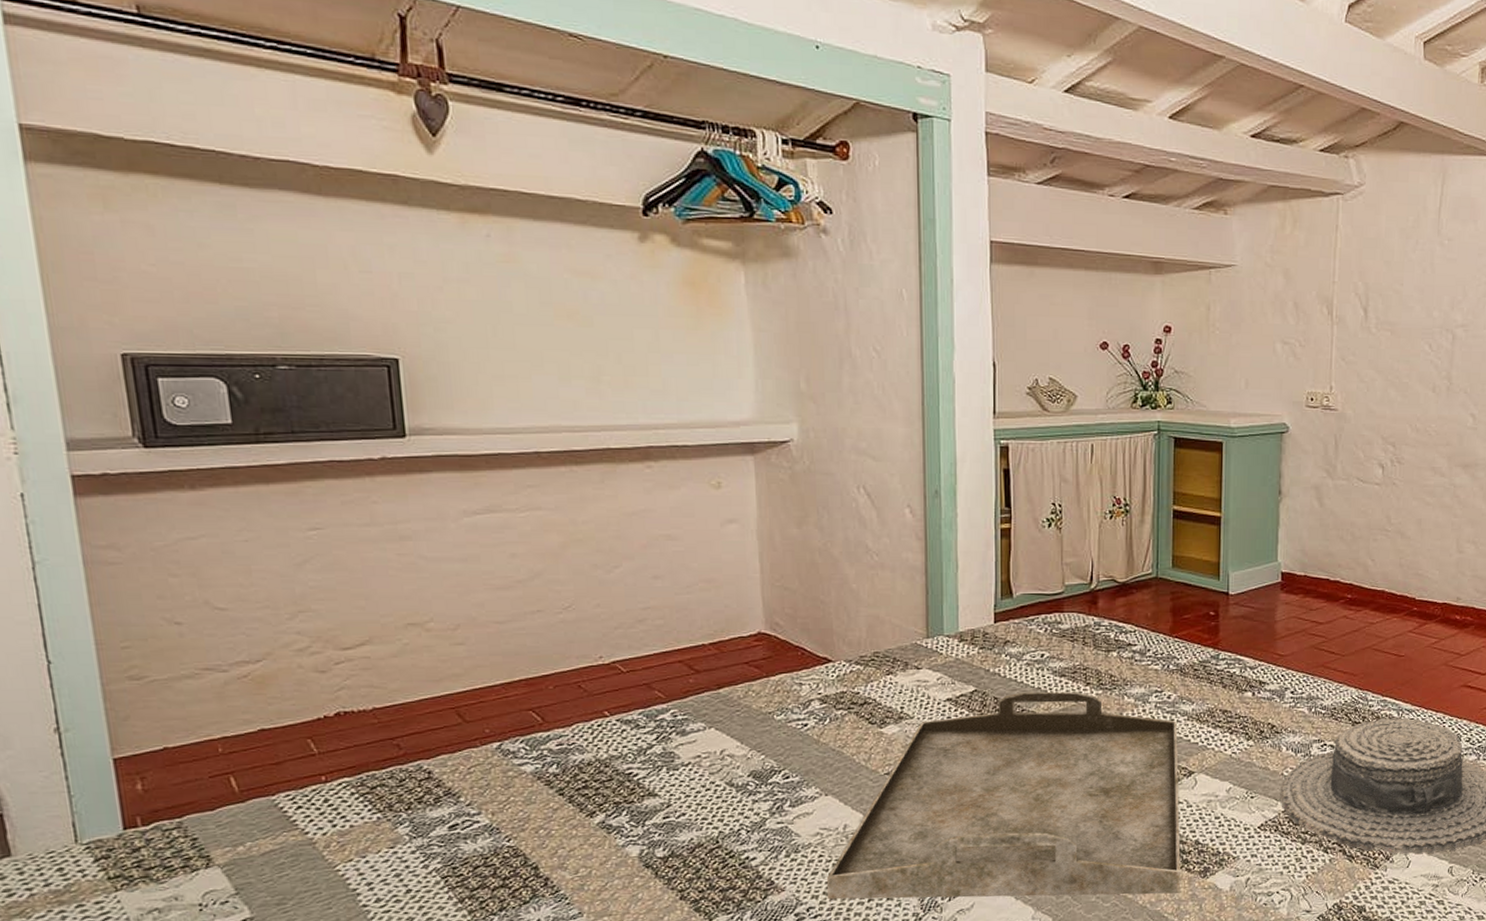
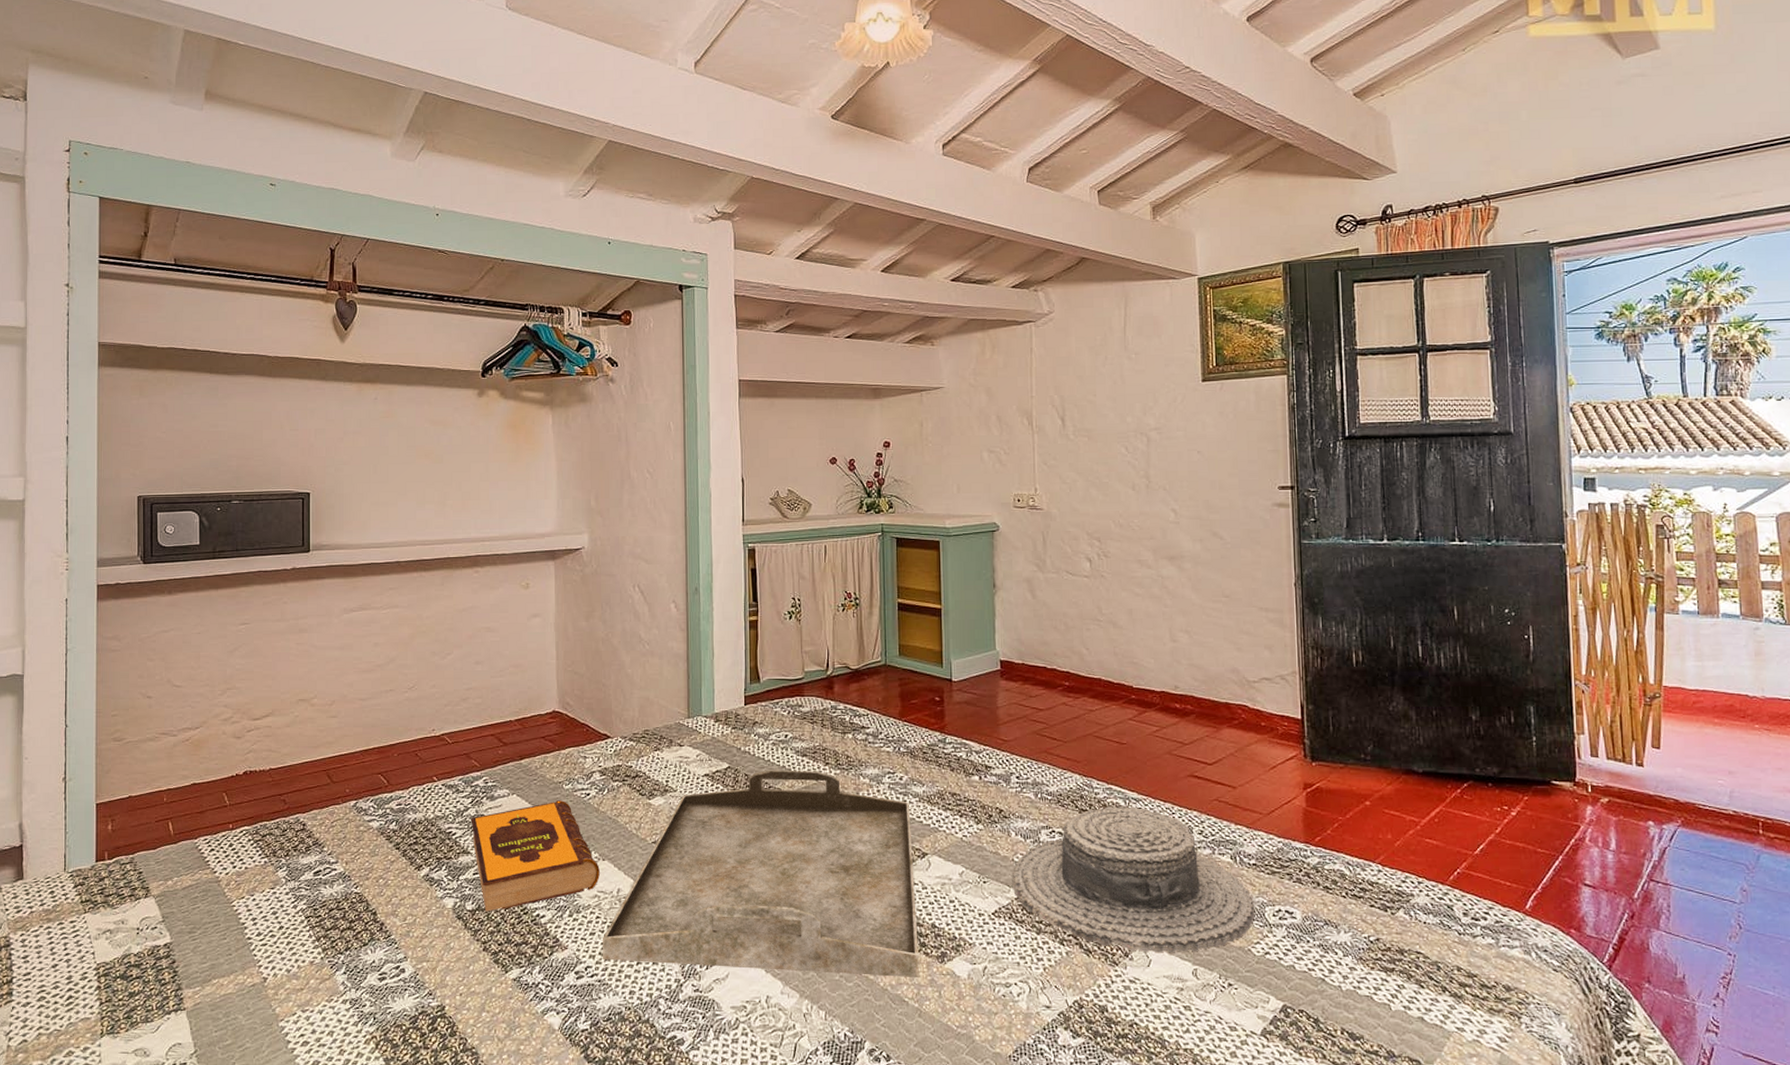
hardback book: none [657,733,822,858] -> present [471,800,600,912]

